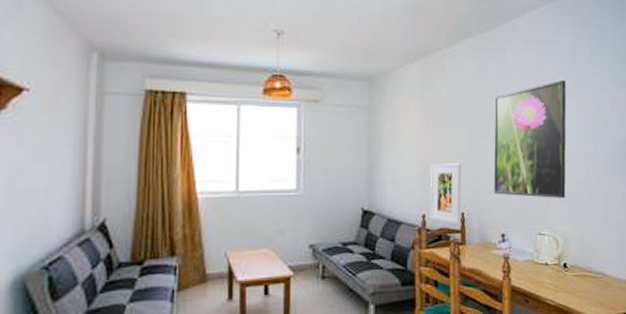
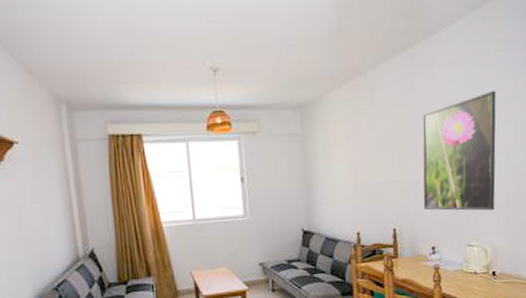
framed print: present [430,163,462,224] -> none [362,182,393,239]

